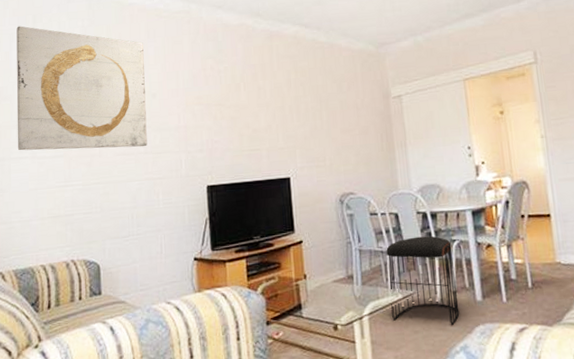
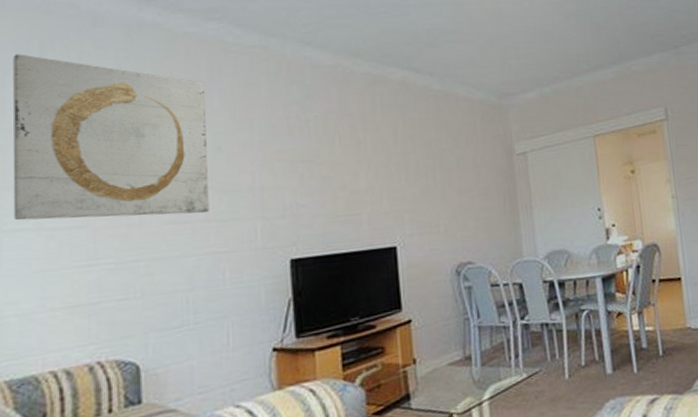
stool: present [386,236,460,325] -> none [509,307,589,403]

